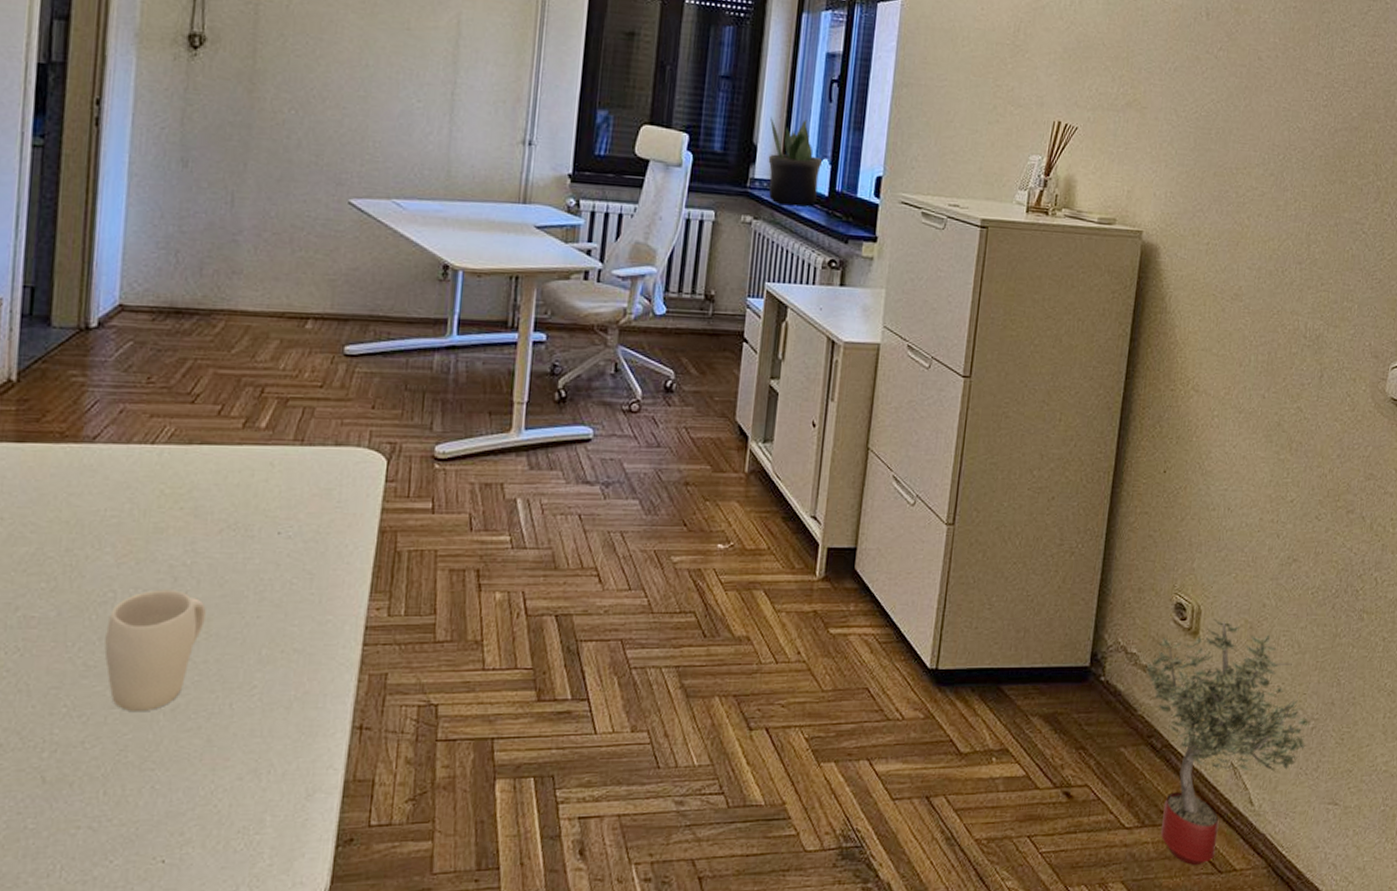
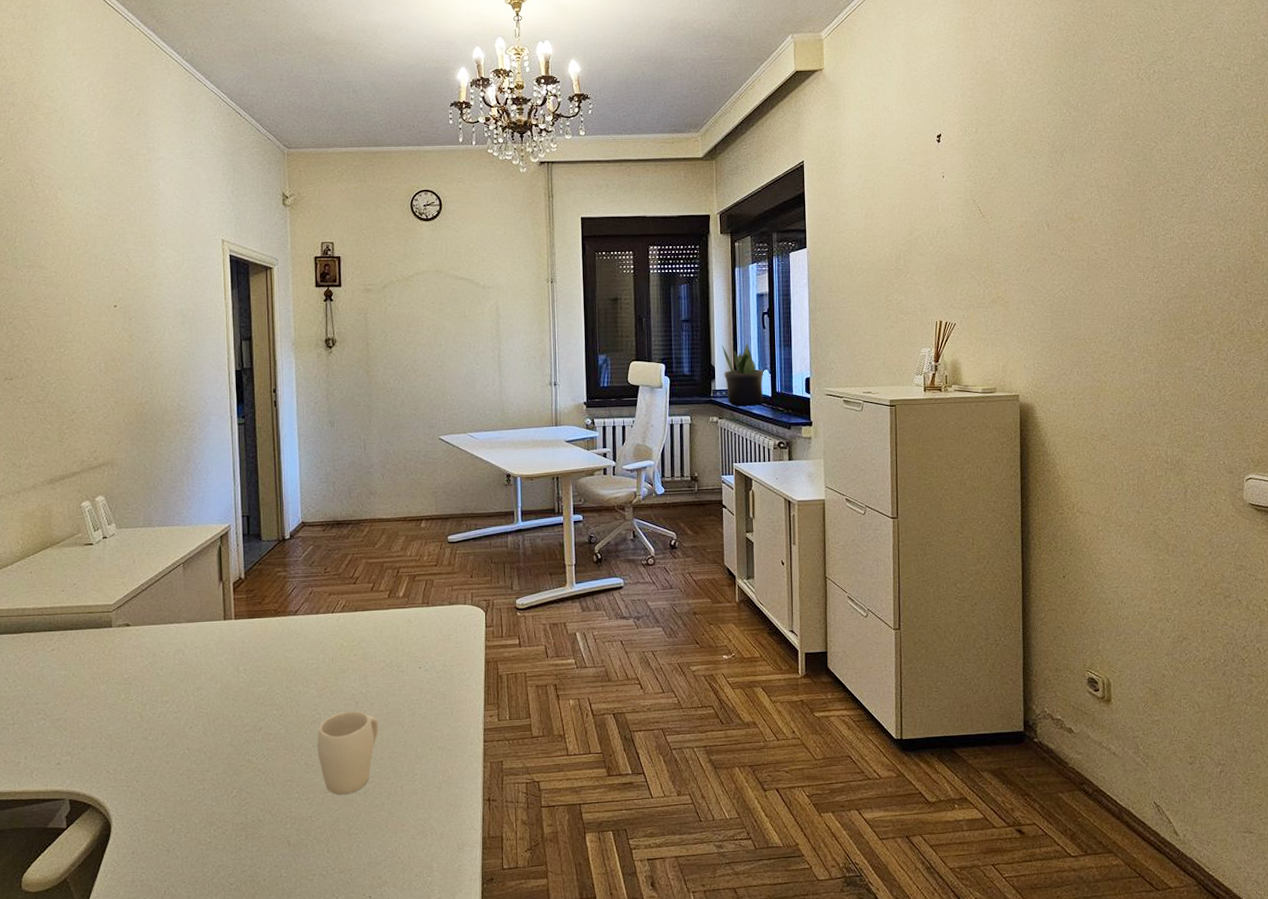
potted tree: present [1144,619,1311,865] -> none [1069,689,1218,885]

